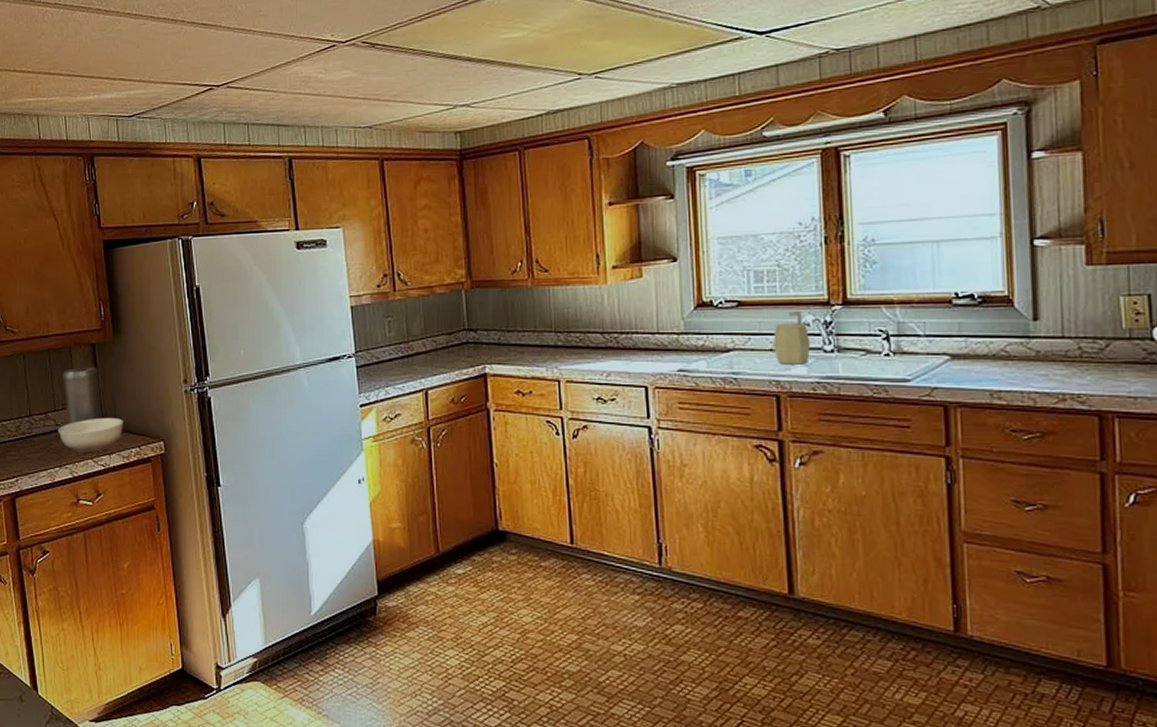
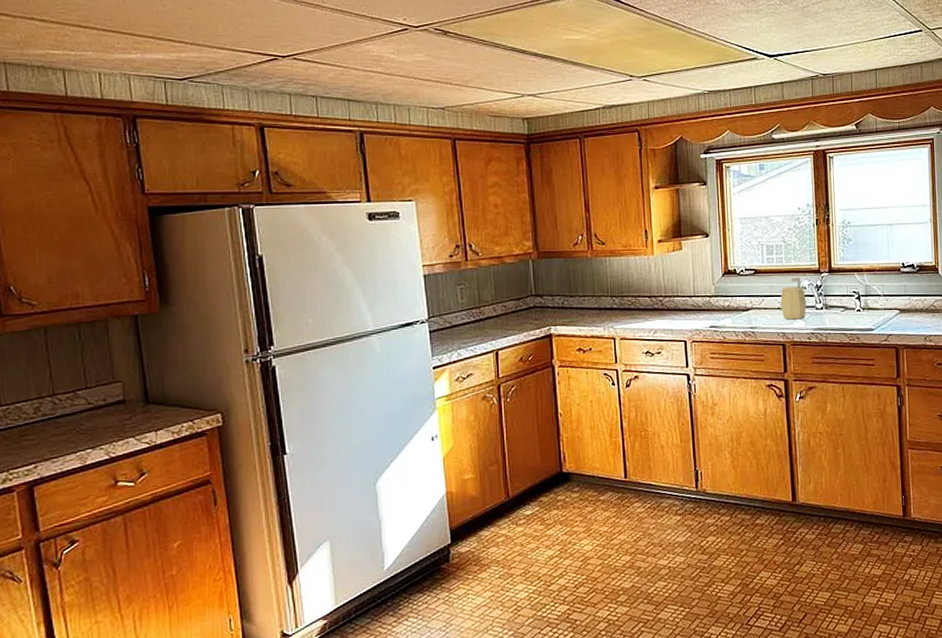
bowl: present [58,417,124,454] -> none [90,392,174,432]
canister: present [61,366,103,424] -> none [95,339,148,402]

